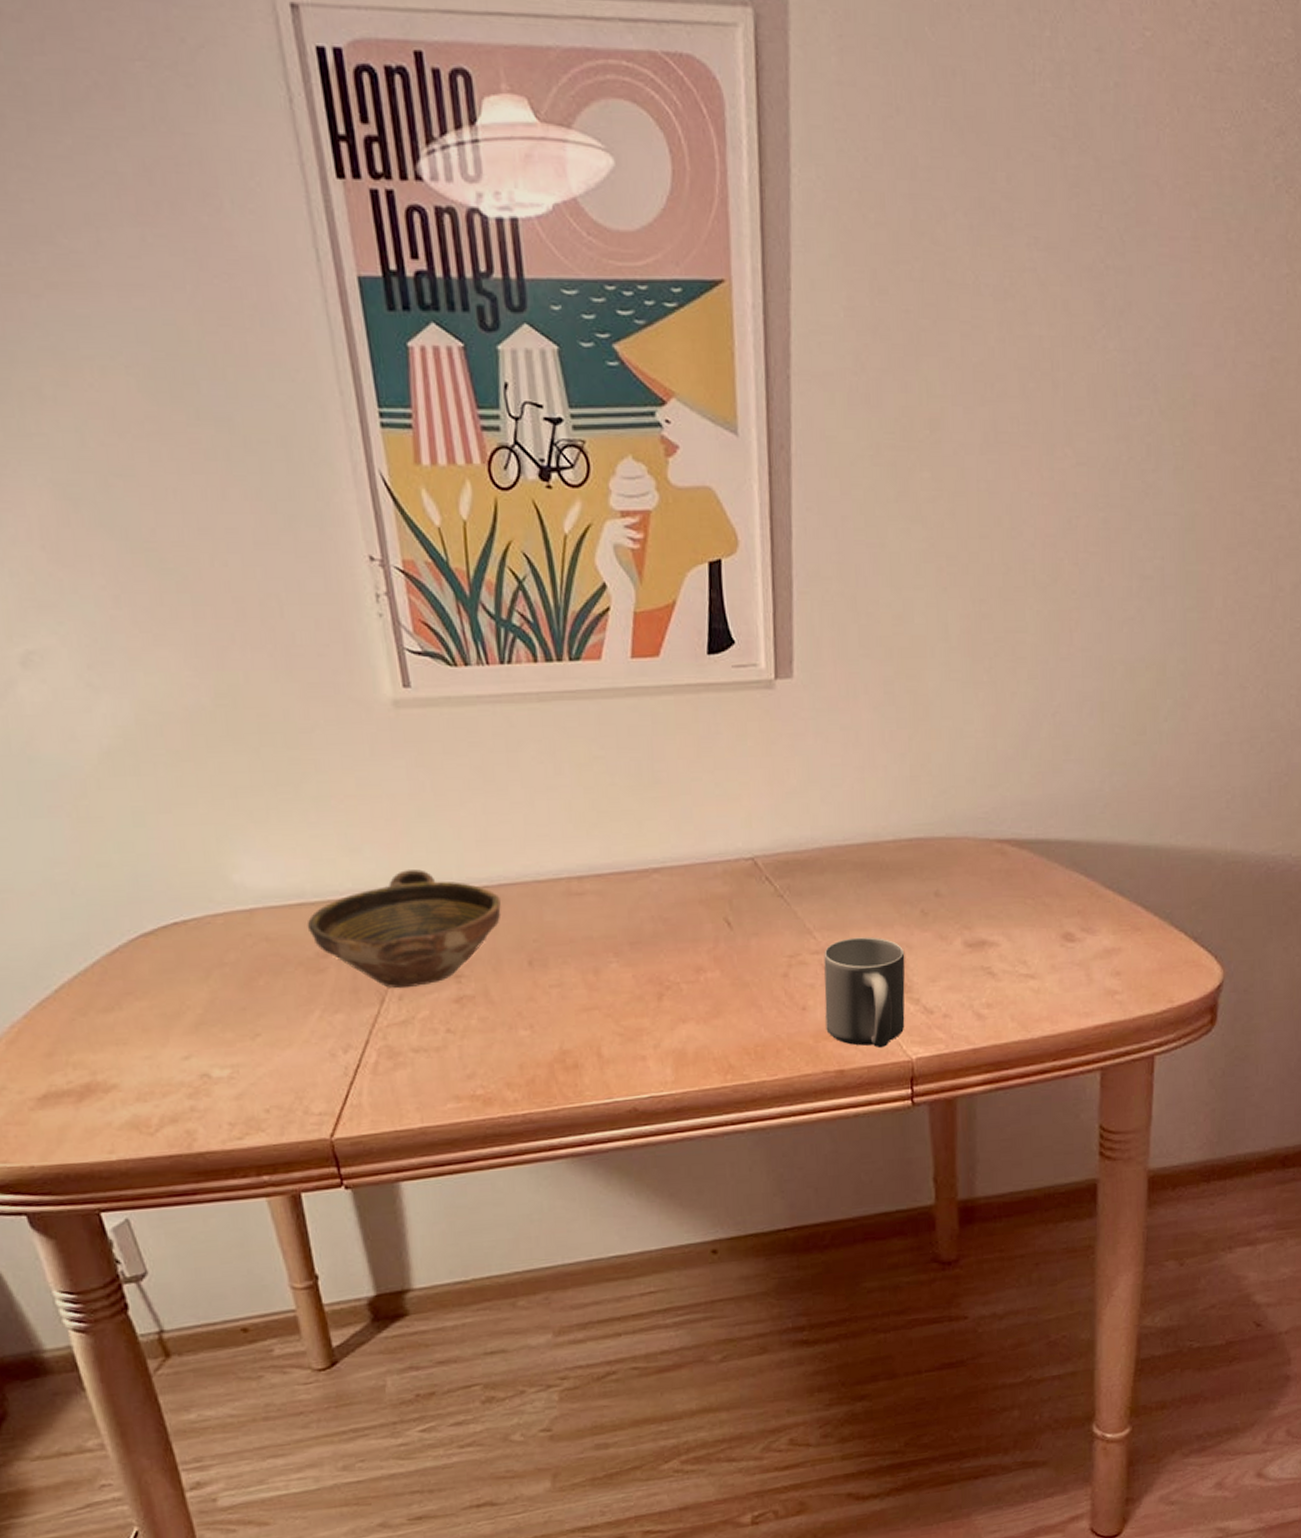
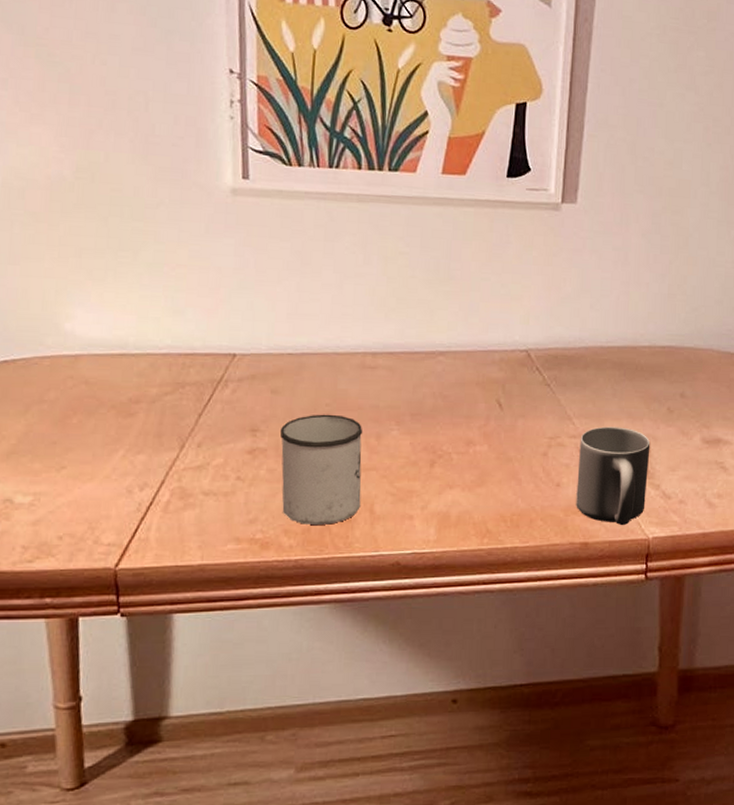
bowl: present [307,869,501,989] -> none [124,333,302,437]
mug: none [486,951,586,1076] -> present [279,414,363,526]

